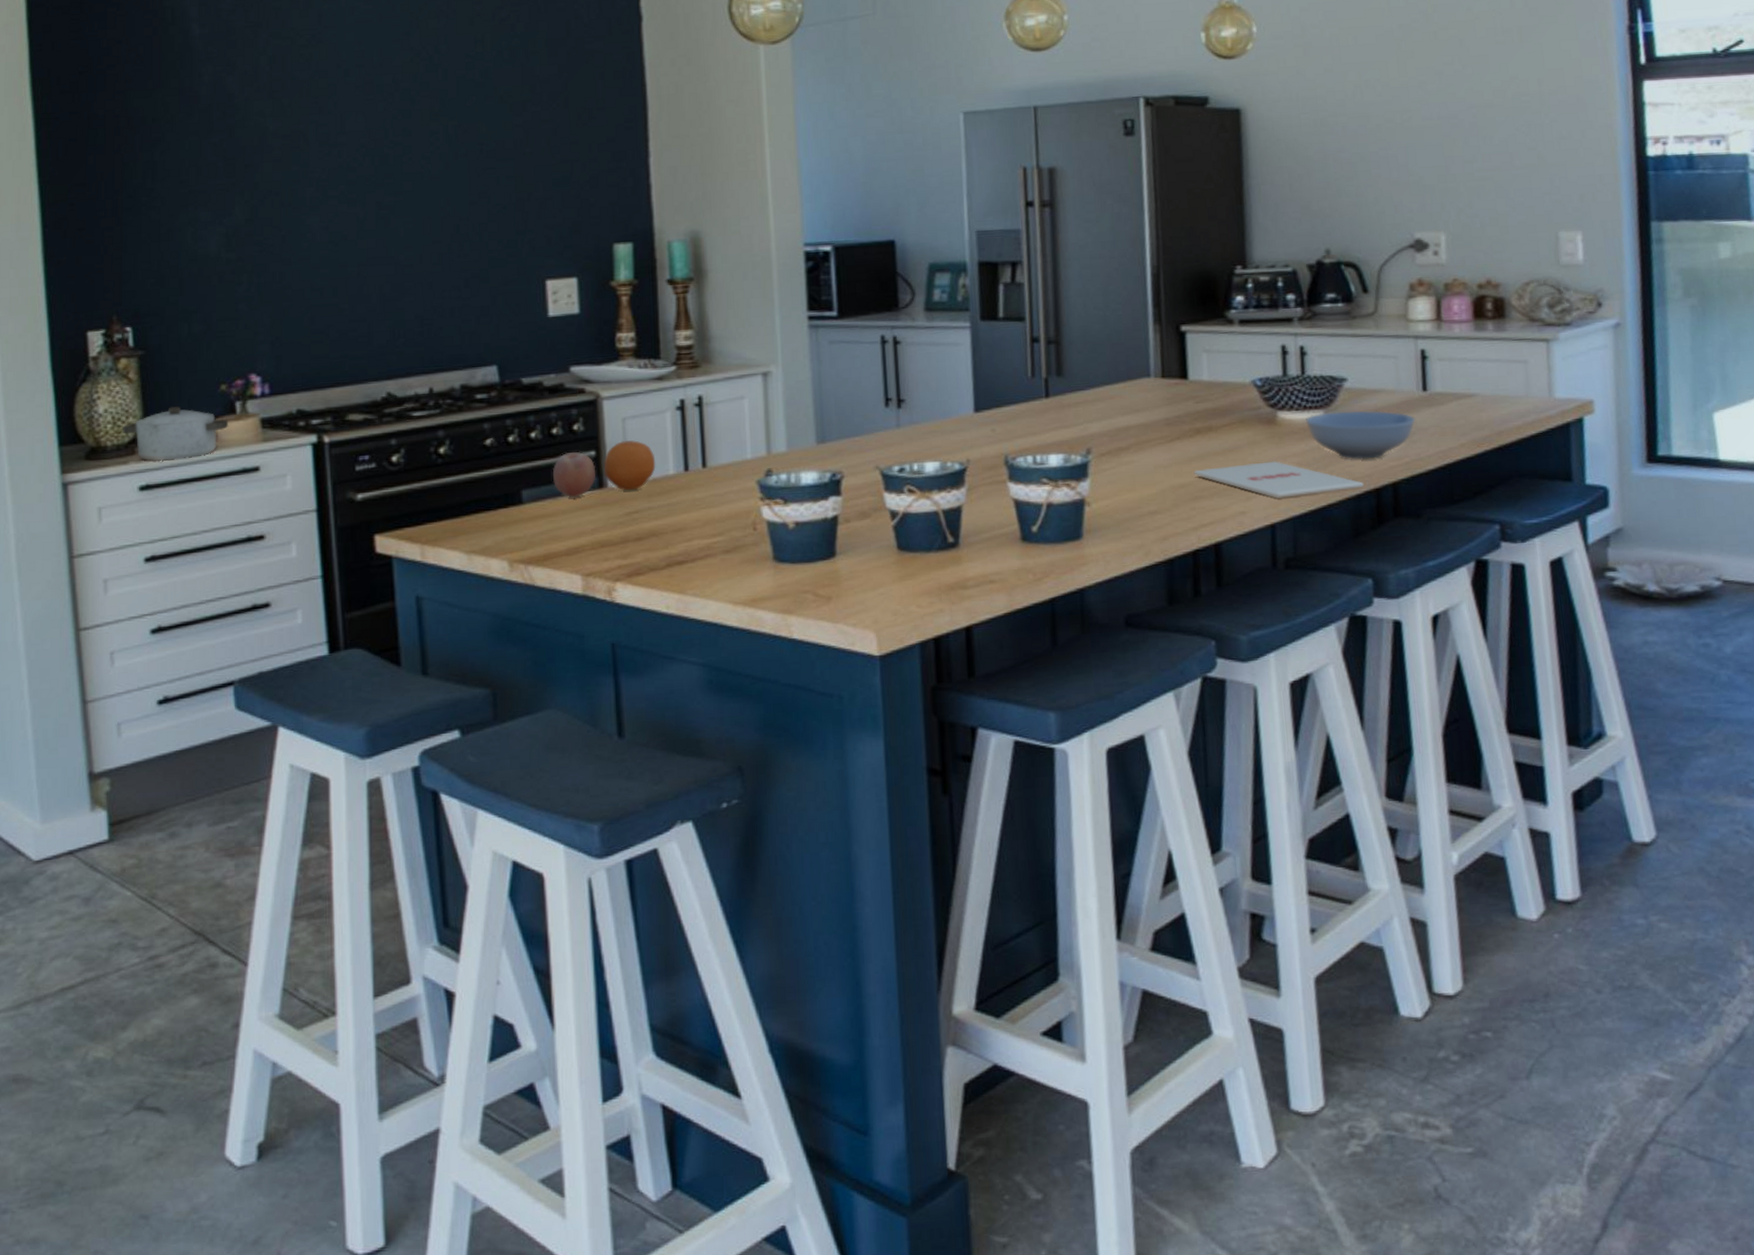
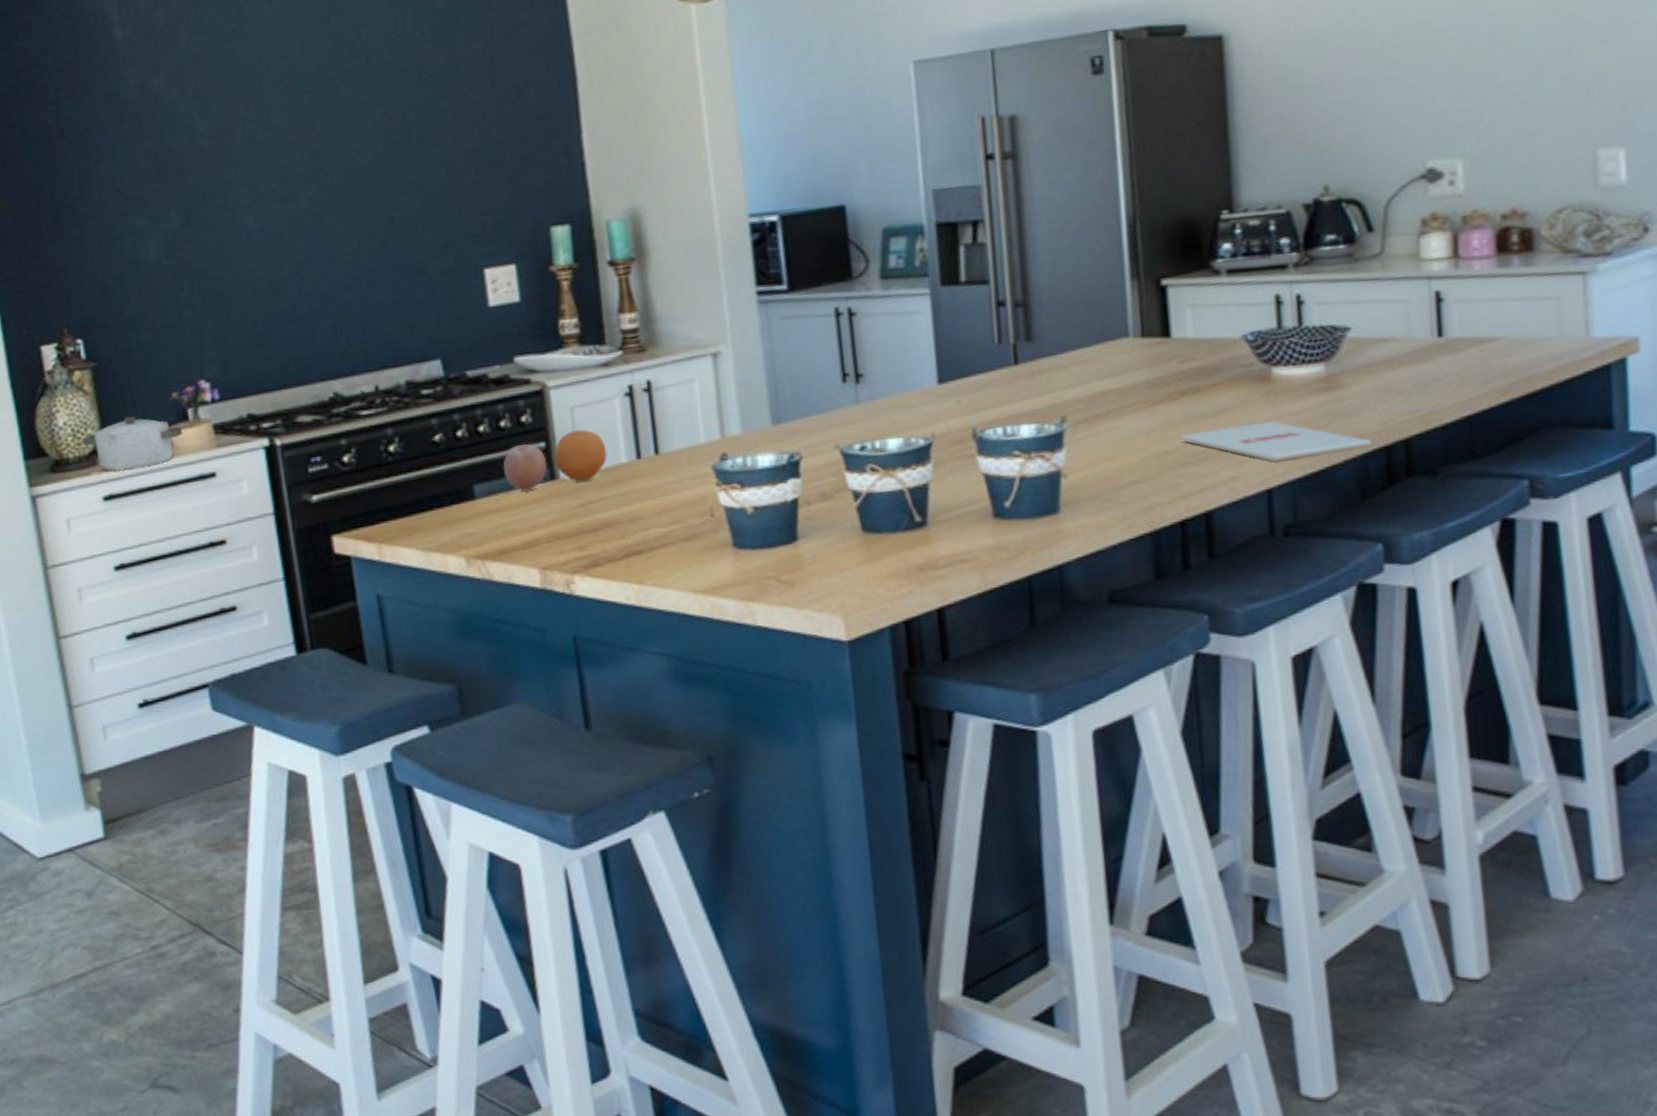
bowl: present [1305,411,1416,460] -> none [1303,361,1430,415]

